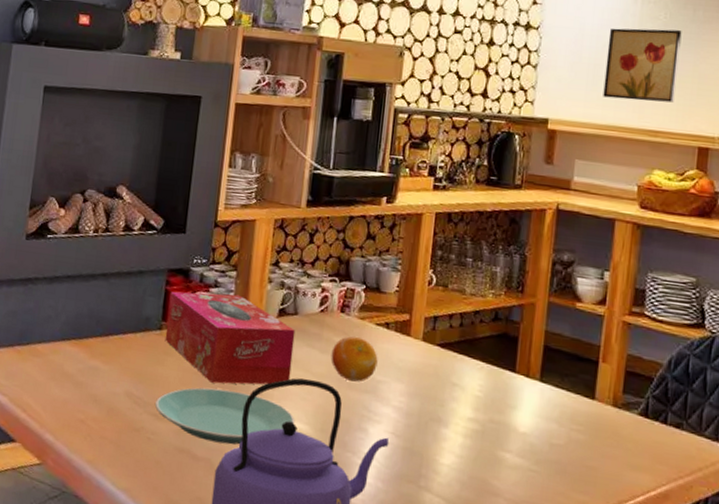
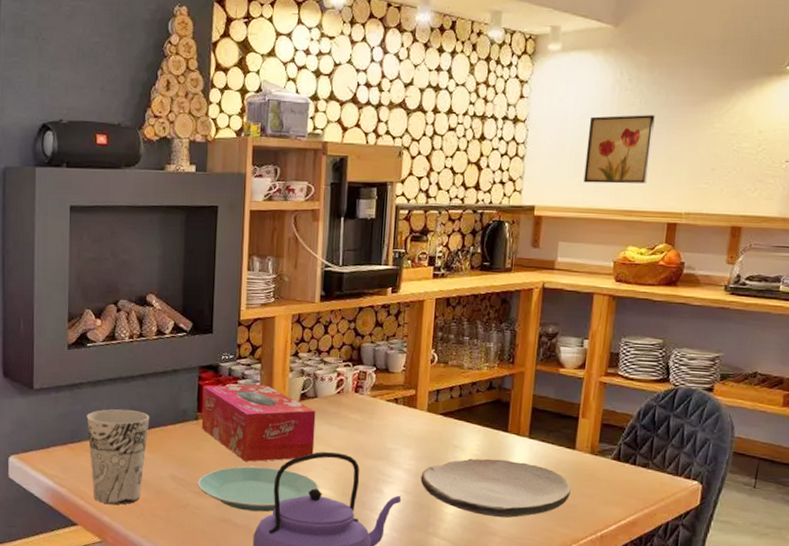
cup: none [37,310,109,422] -> present [86,409,150,505]
fruit: present [330,335,378,383] -> none [348,412,389,451]
plate: none [412,400,591,477] -> present [420,458,572,518]

